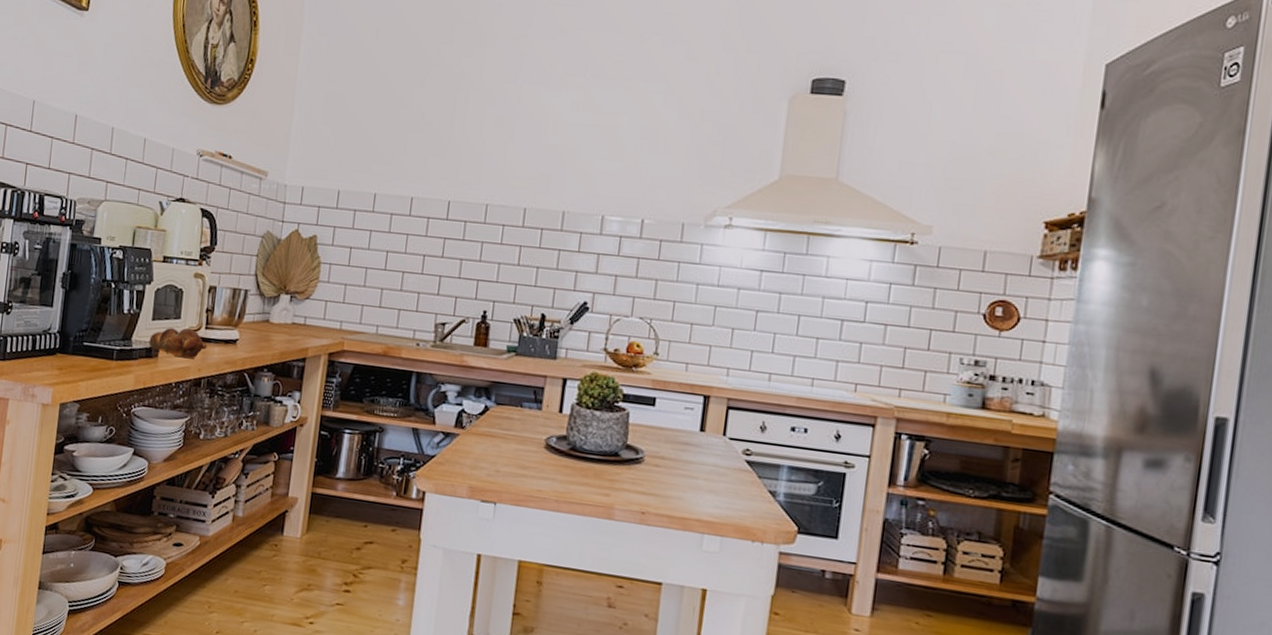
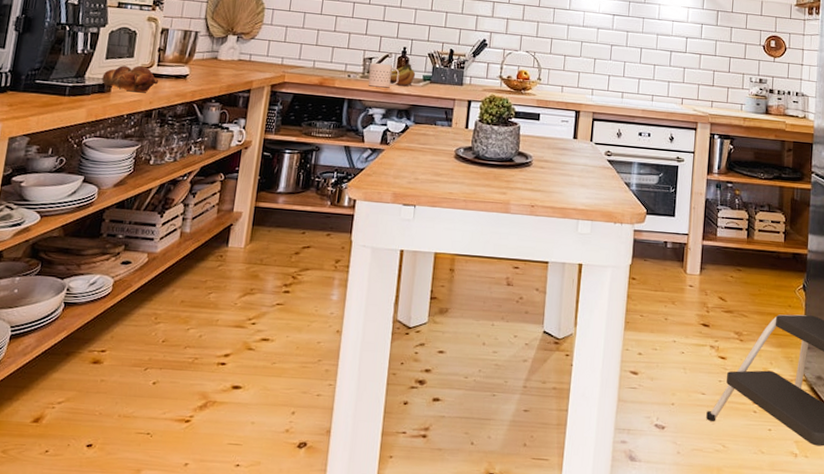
mug: none [440,328,478,360] -> present [368,62,400,88]
fruit: none [466,330,498,360] -> present [389,63,416,87]

